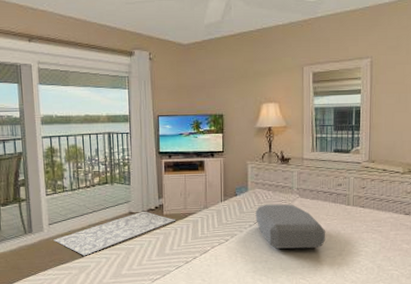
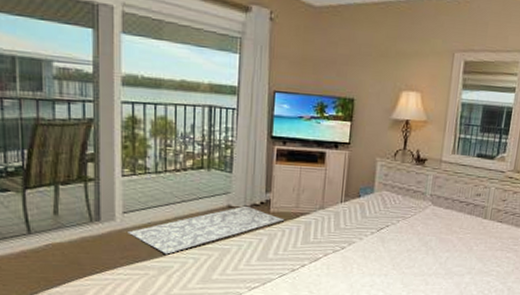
cushion: present [256,204,326,249] -> none [379,210,457,264]

